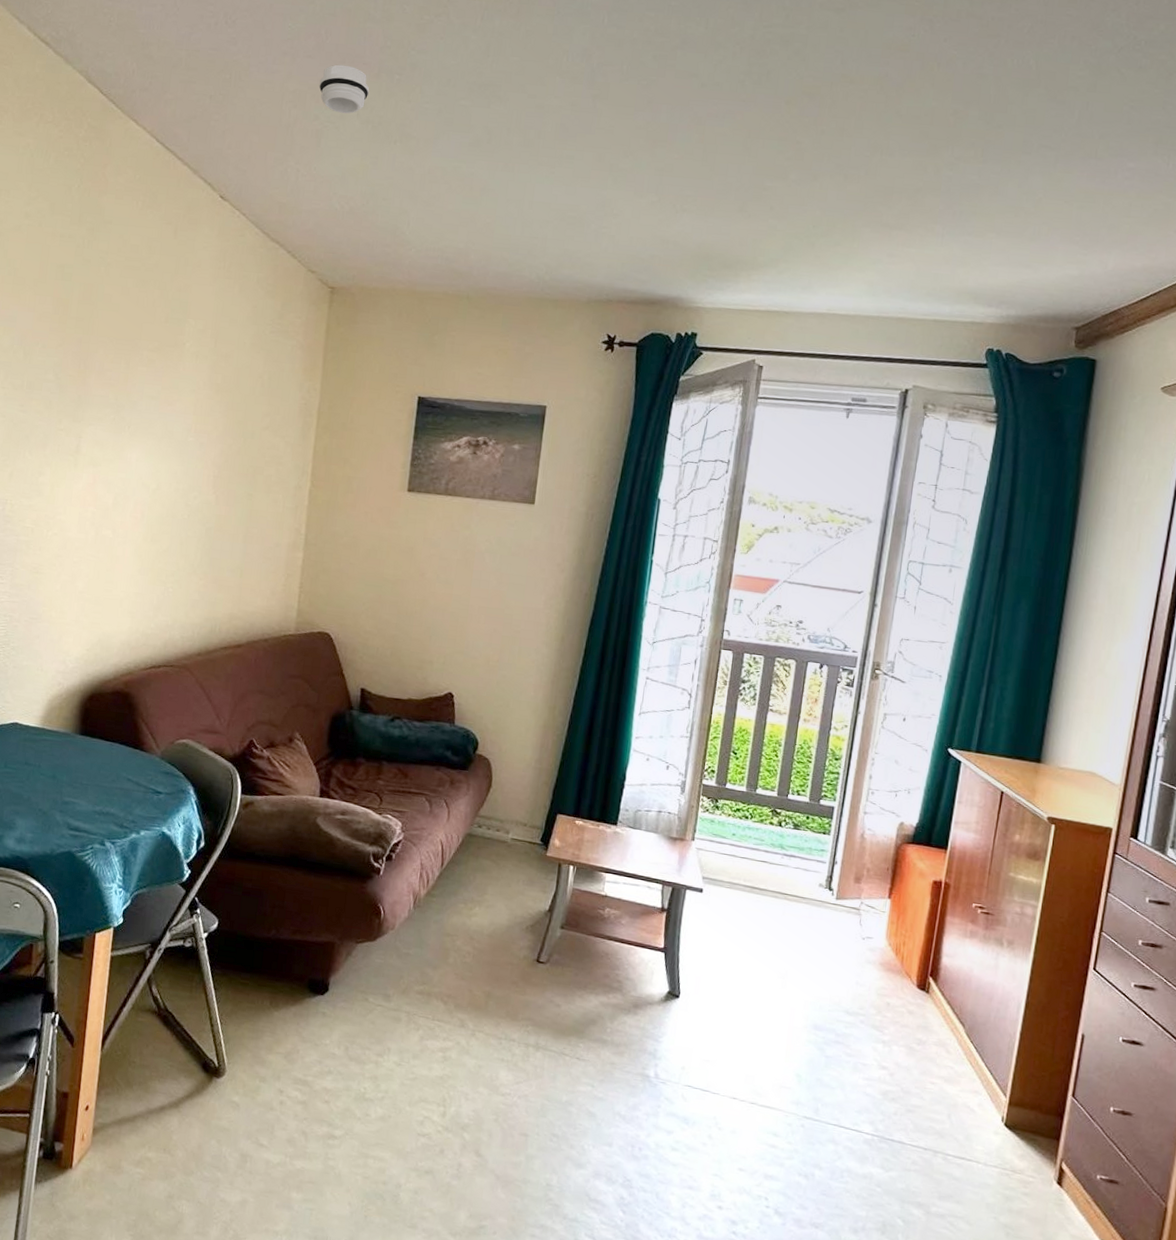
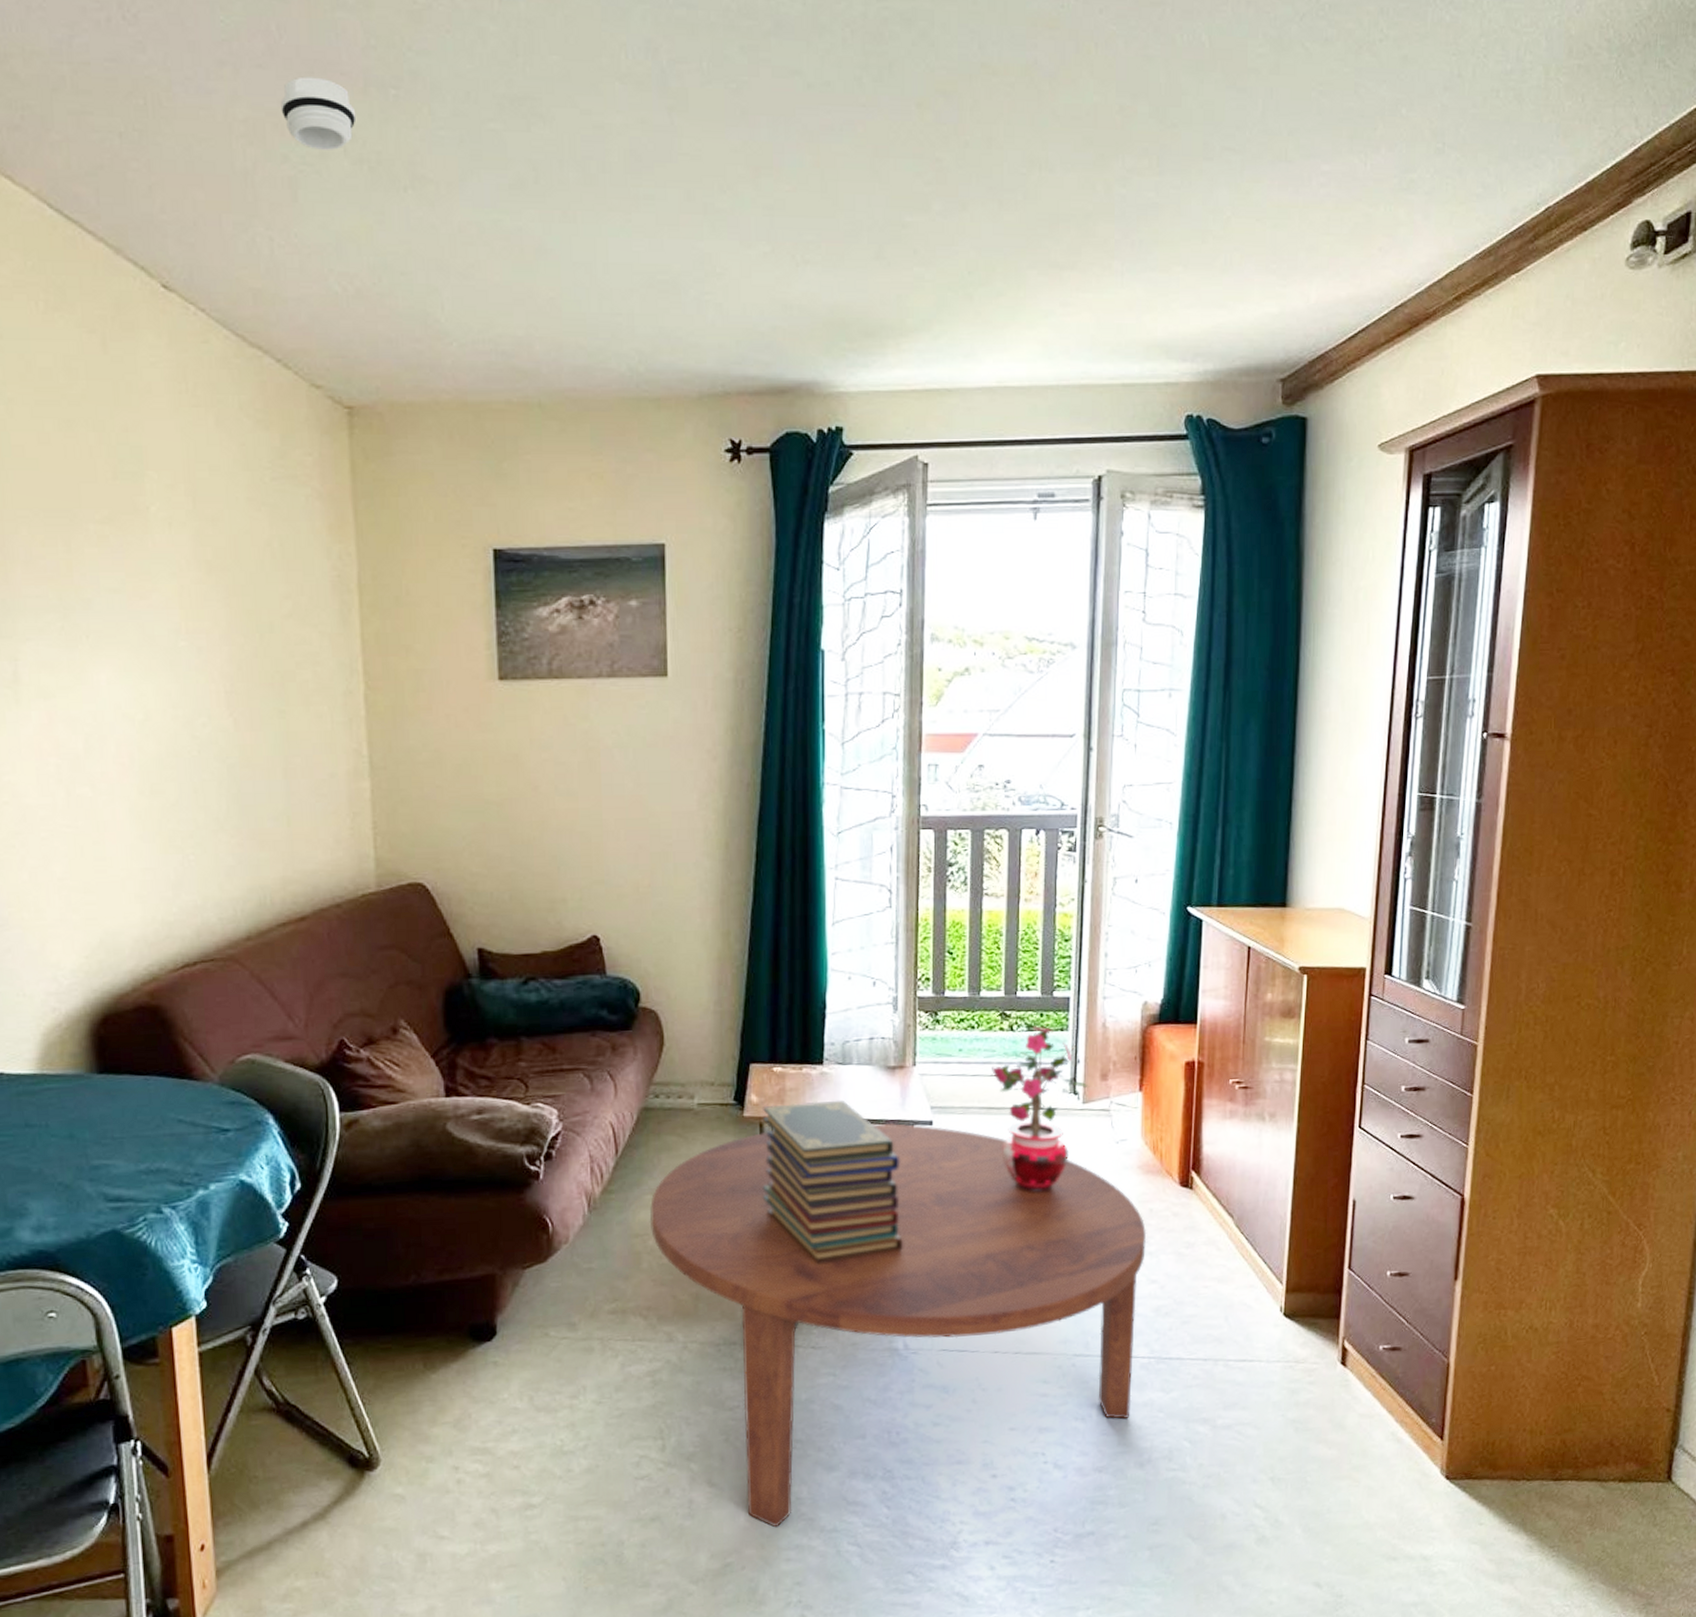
coffee table: none [459,871,883,1205] -> present [649,1122,1147,1528]
book stack: none [553,850,671,994] -> present [762,1099,903,1265]
potted plant: none [757,824,844,969] -> present [990,1021,1089,1193]

